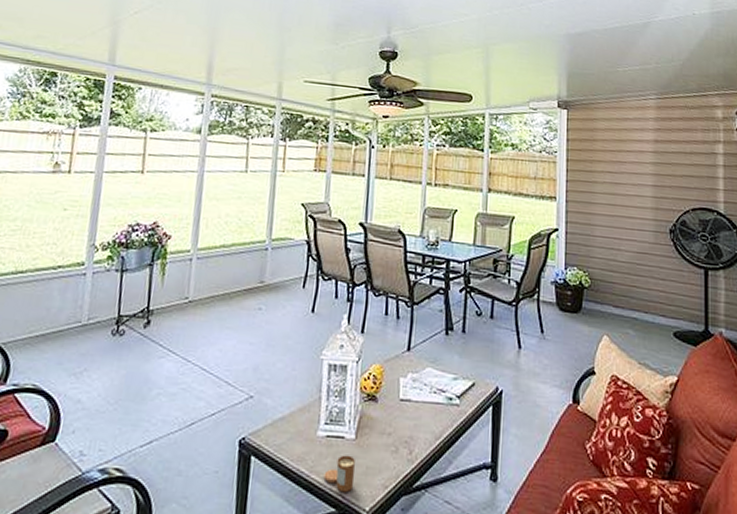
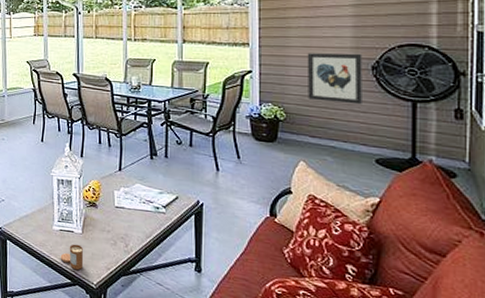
wall art: none [611,212,661,271] -> present [307,53,362,105]

